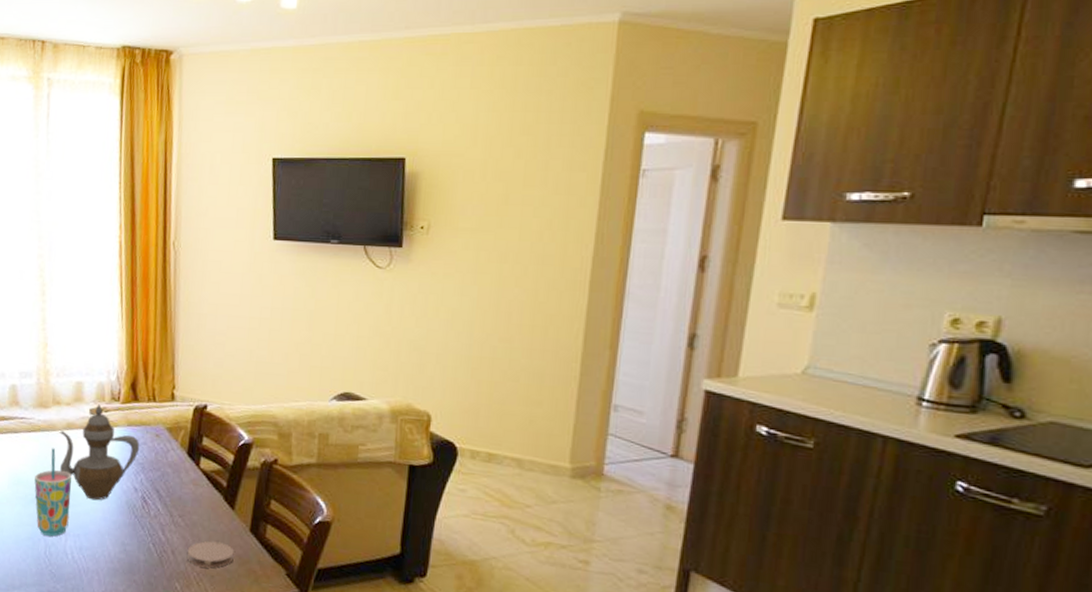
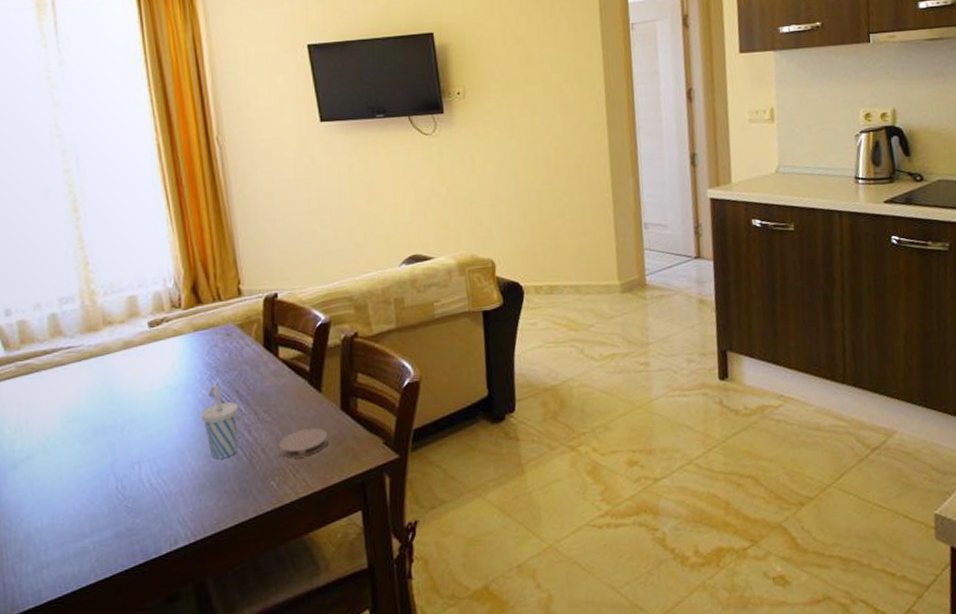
cup: present [34,448,72,537] -> none [93,372,141,469]
teapot: present [59,404,140,501] -> none [115,315,211,418]
cup: none [122,479,156,551] -> present [200,384,238,459]

